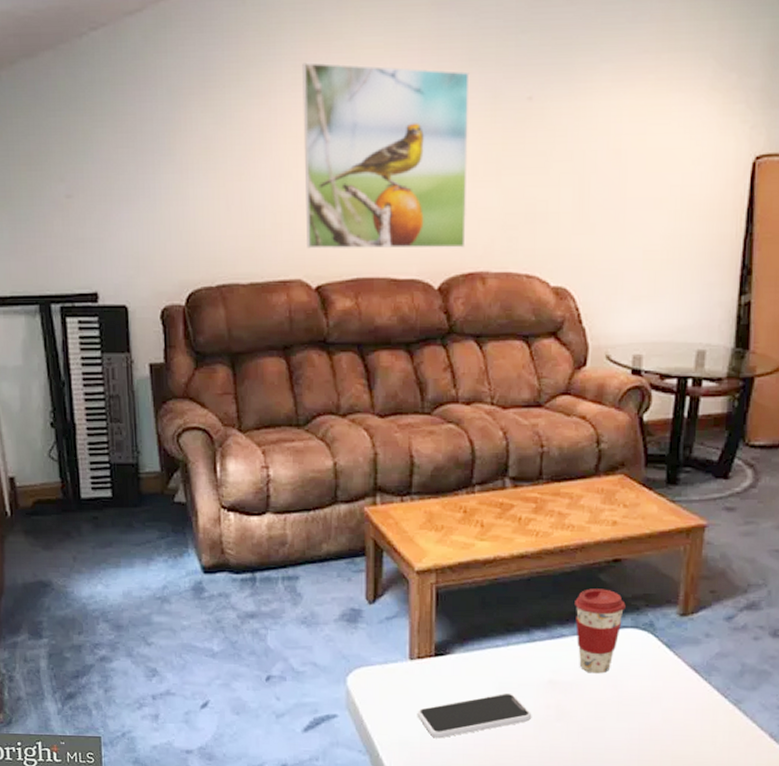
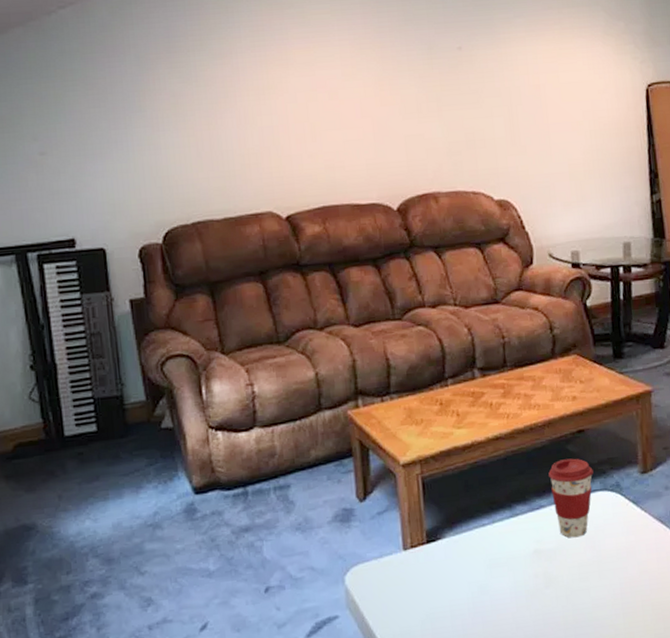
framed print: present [302,62,470,249] -> none [259,27,418,184]
smartphone: present [417,692,532,739] -> none [415,568,523,624]

